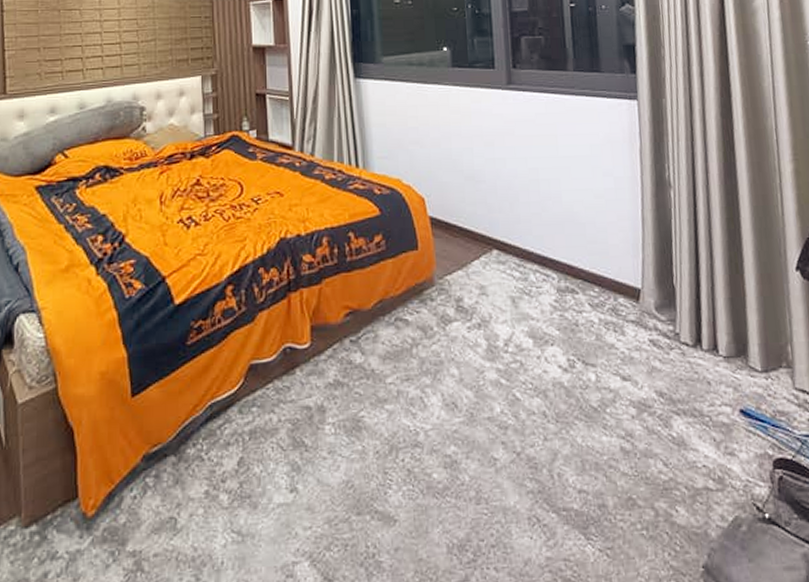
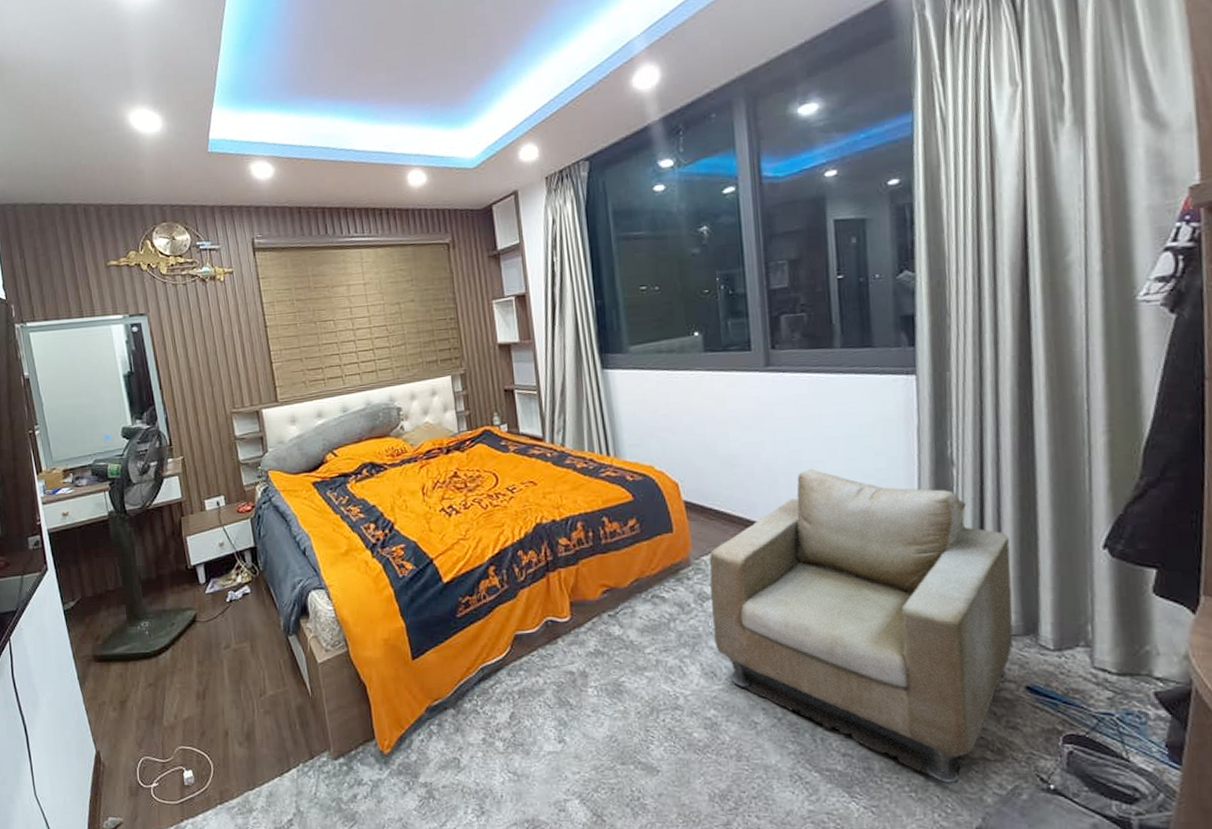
armchair: none [452,187,727,519] -> present [709,468,1014,784]

